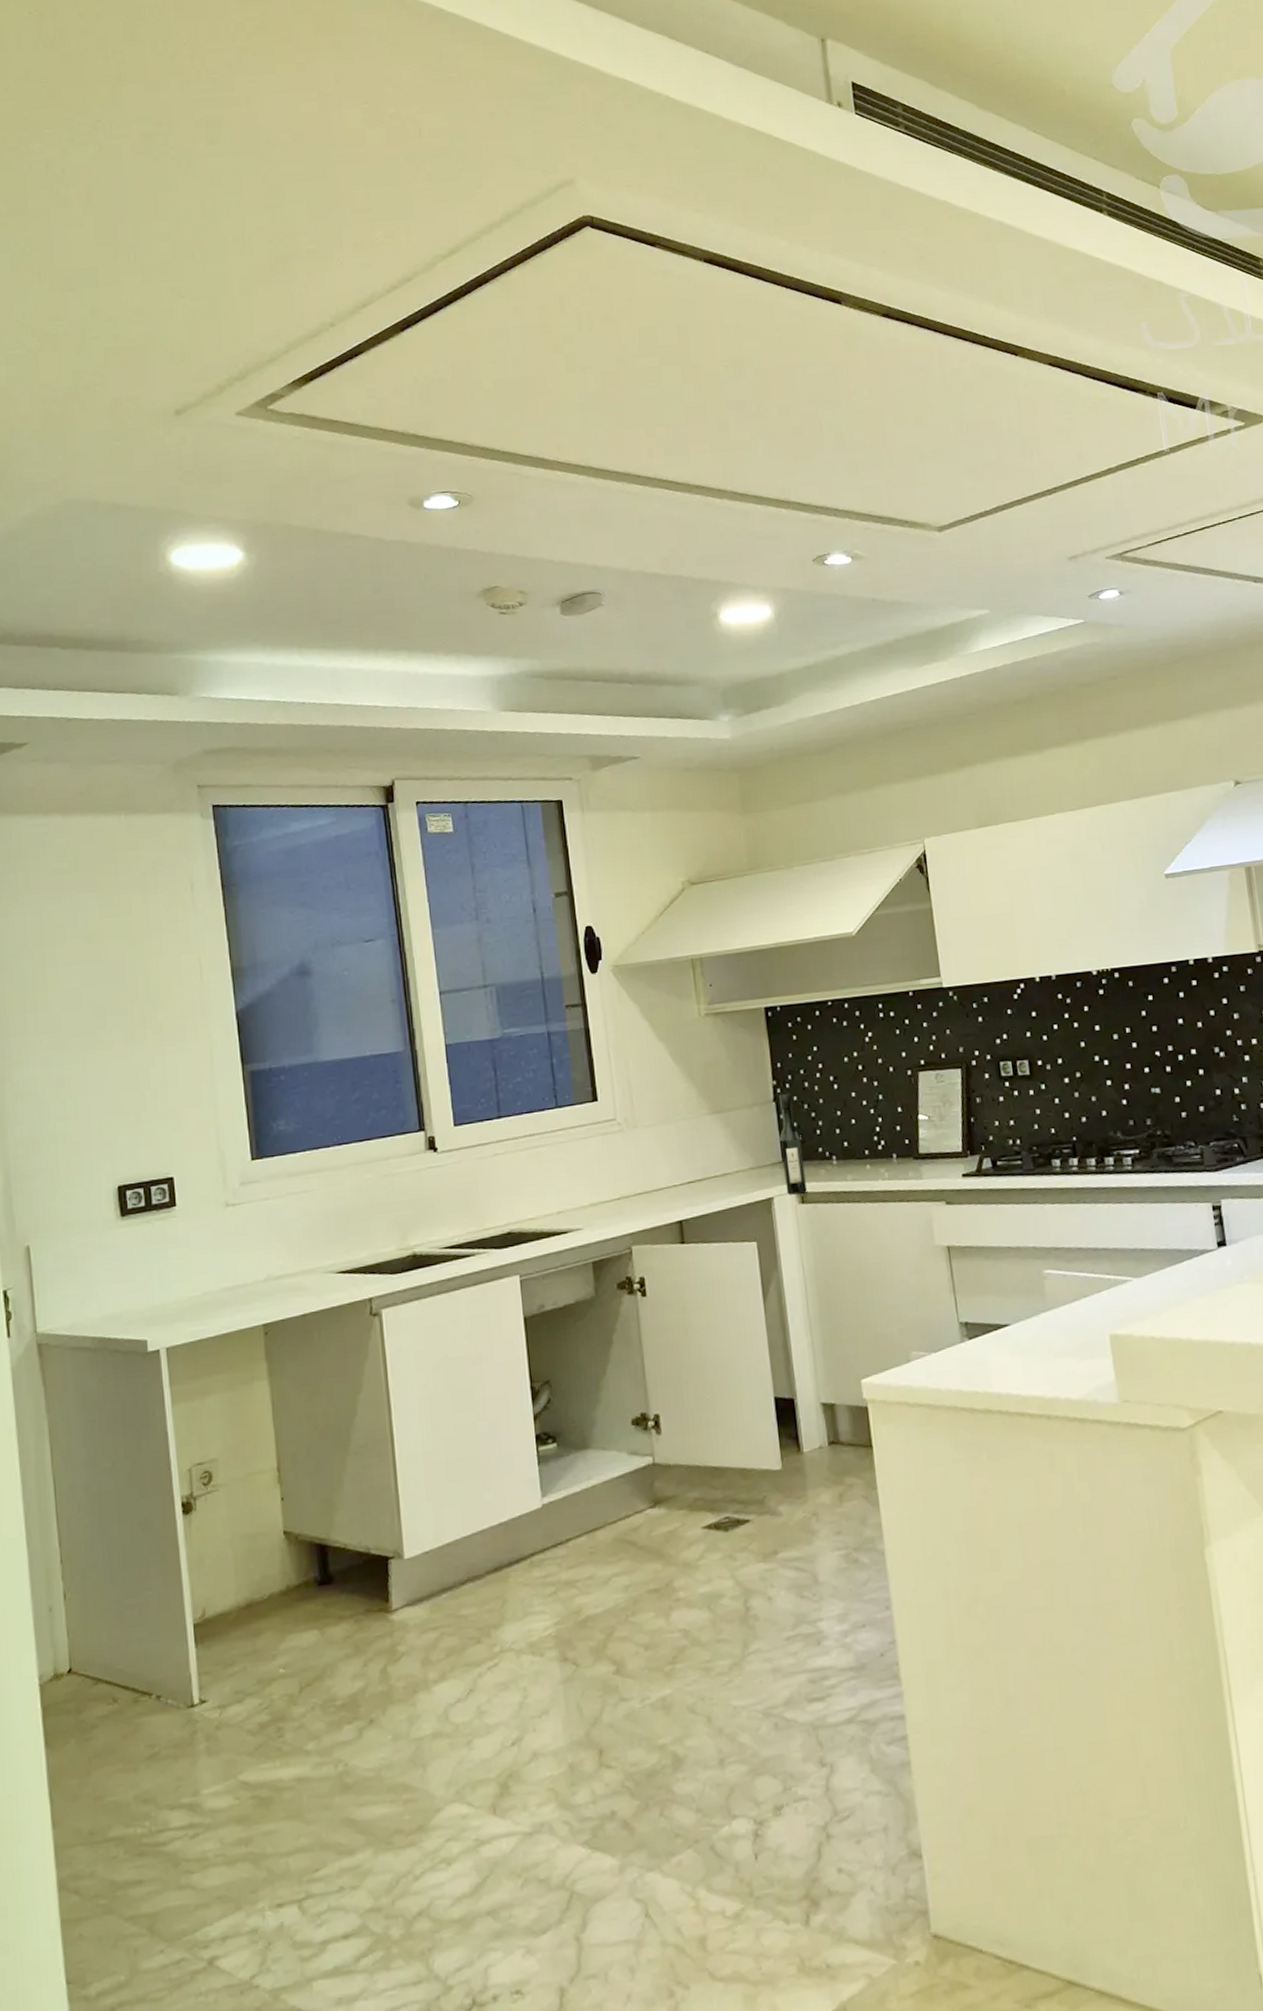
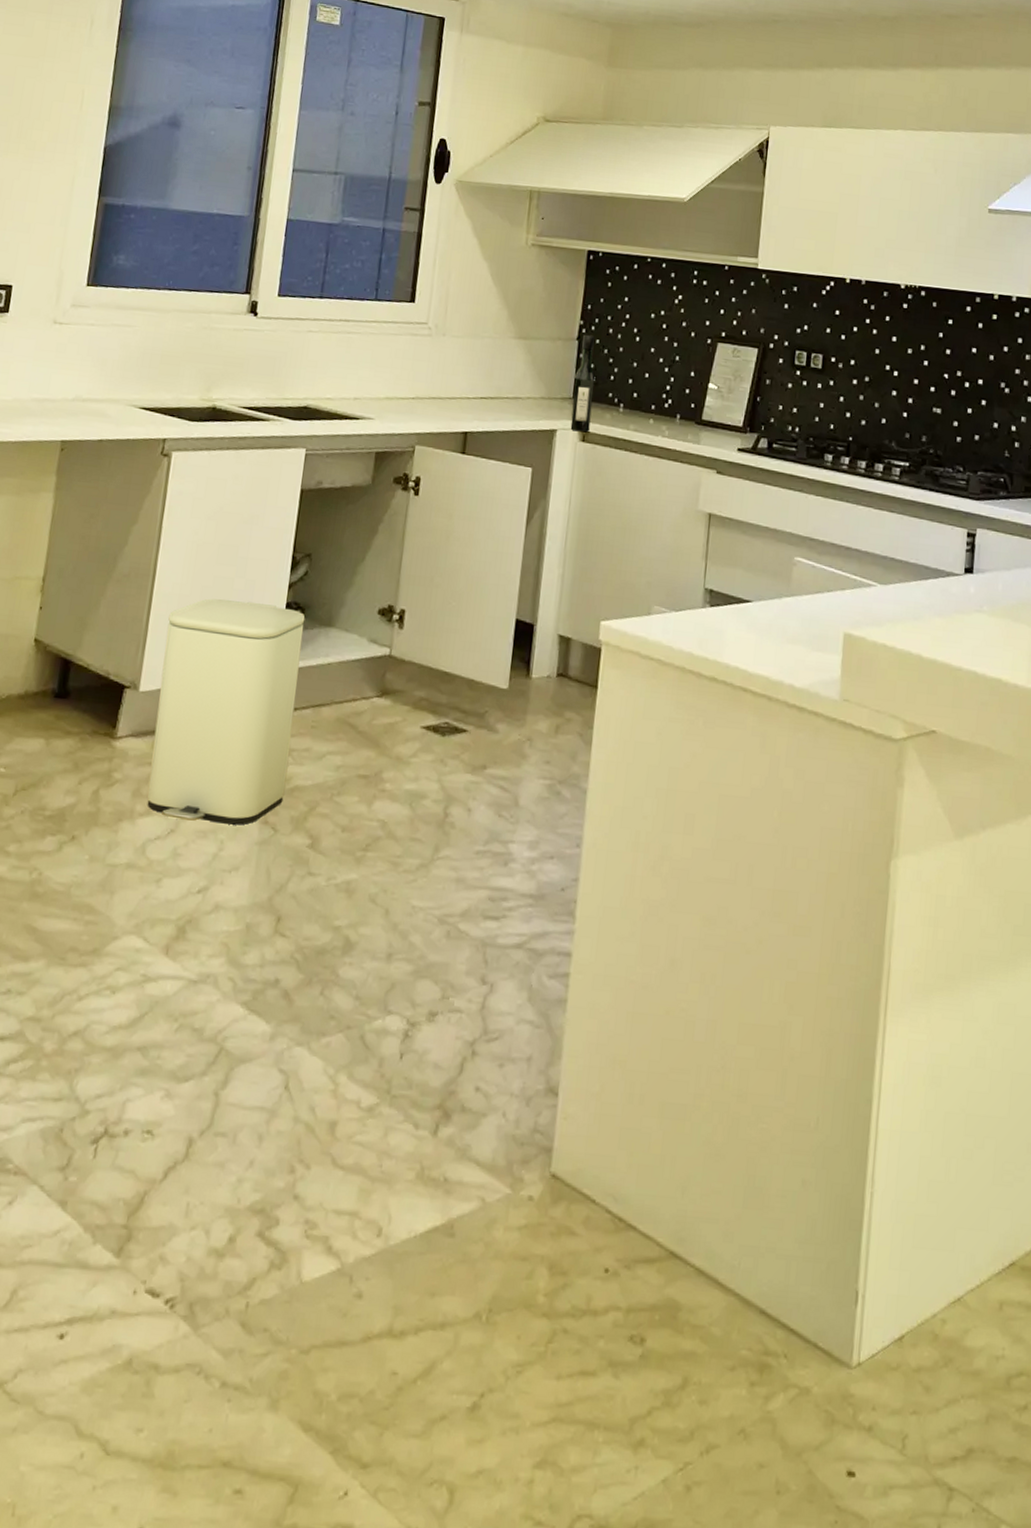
pedal bin: none [417,1440,578,1678] -> present [146,598,305,825]

